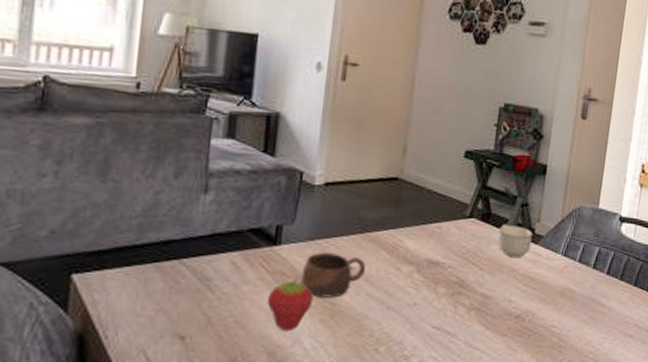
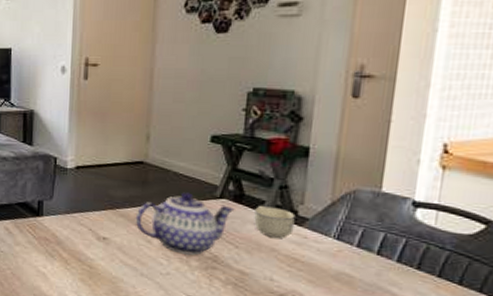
fruit: present [267,279,314,332] -> none [36,244,73,286]
cup: present [300,253,366,298] -> none [61,224,118,262]
teapot: none [385,212,482,282] -> present [135,192,235,256]

